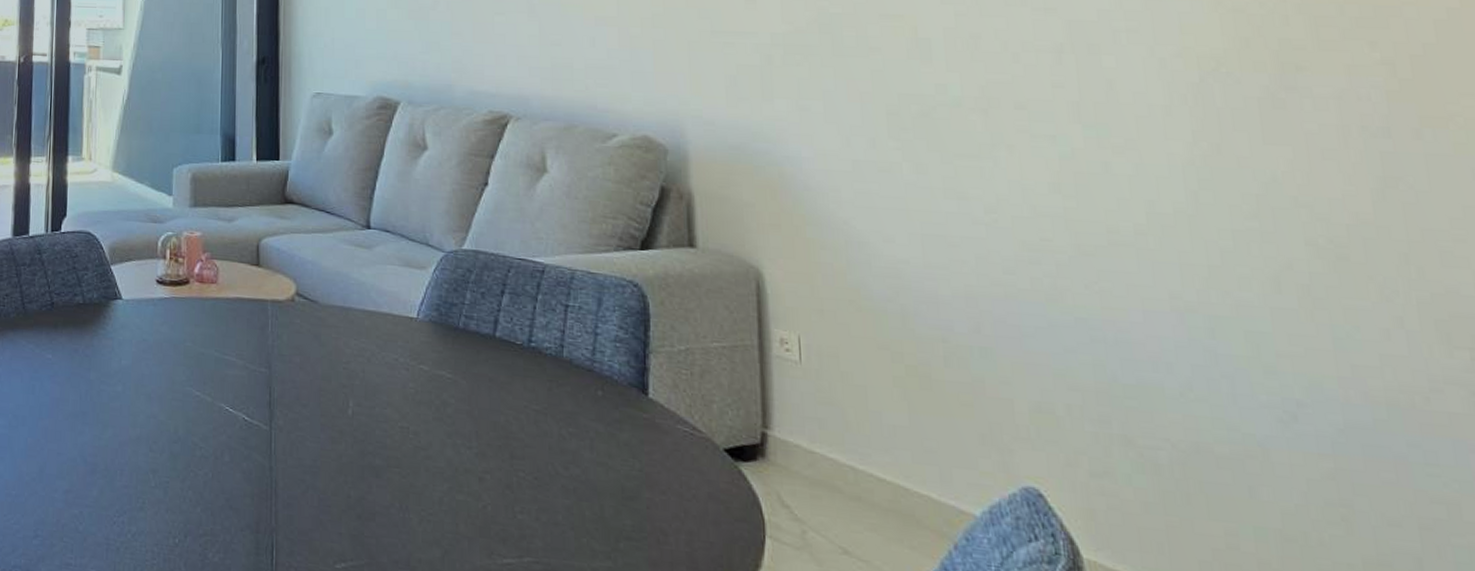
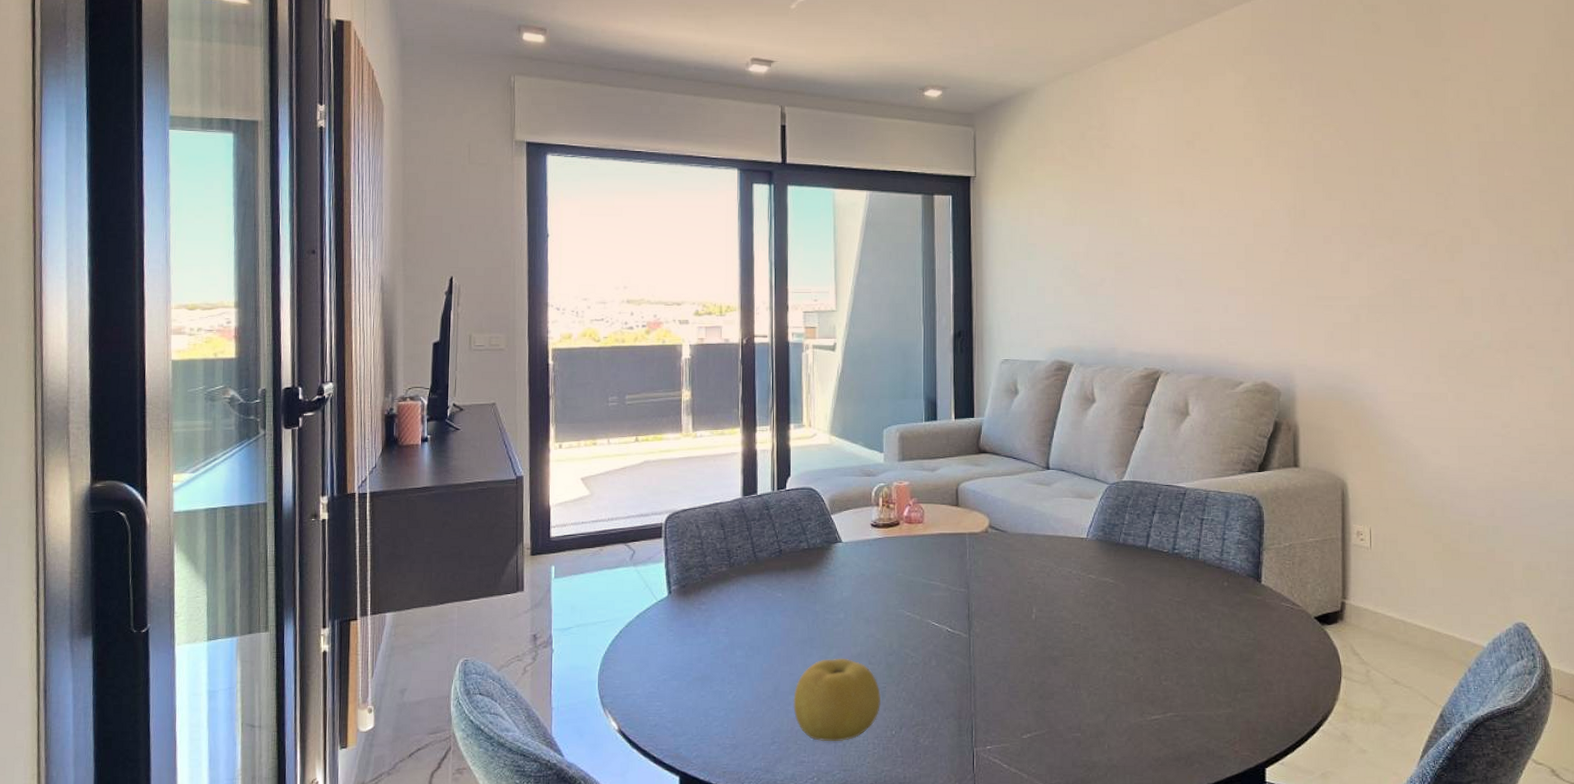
fruit: none [60,439,162,544] -> present [793,658,881,742]

